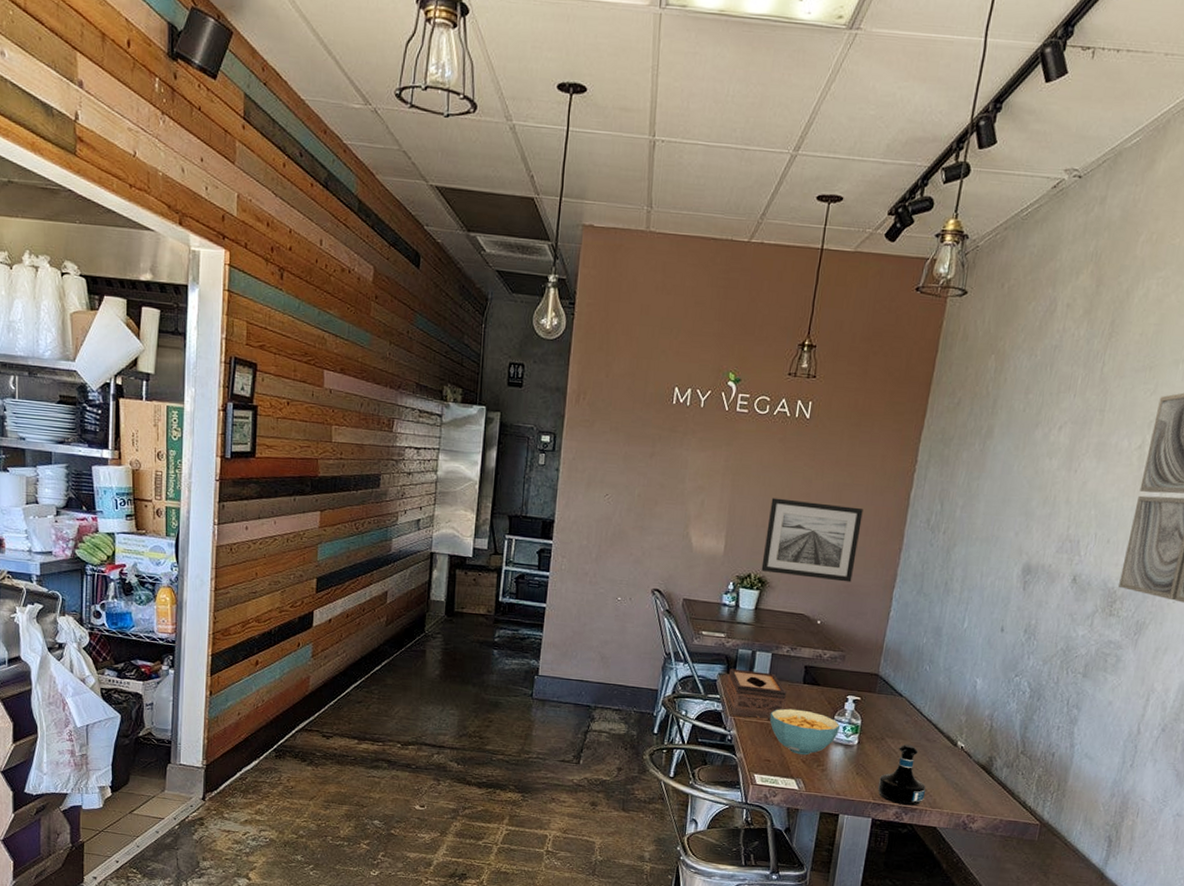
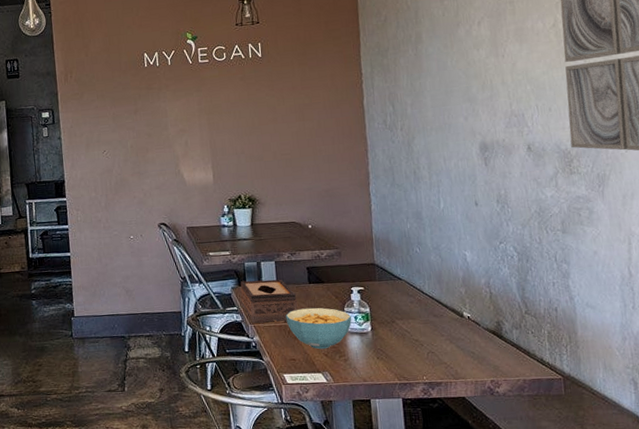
wall art: present [761,497,863,583] -> none [244,122,330,191]
tequila bottle: present [878,744,927,806] -> none [399,322,446,381]

